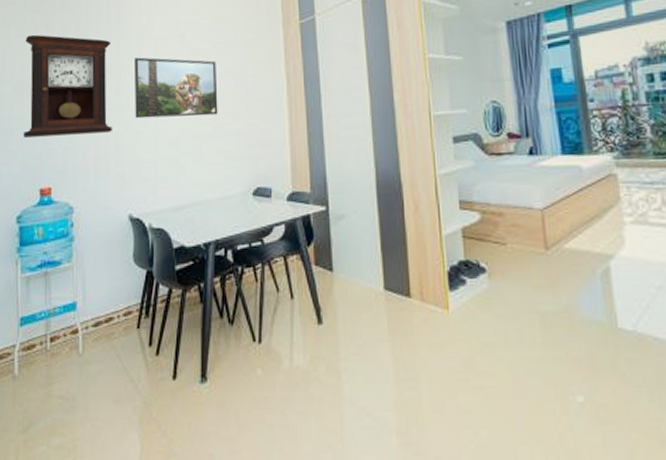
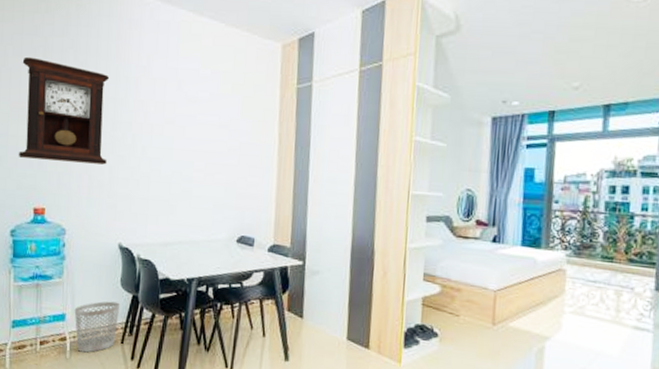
wastebasket: none [85,281,134,344] -> present [74,301,121,353]
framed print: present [134,57,218,119] -> none [129,96,212,164]

